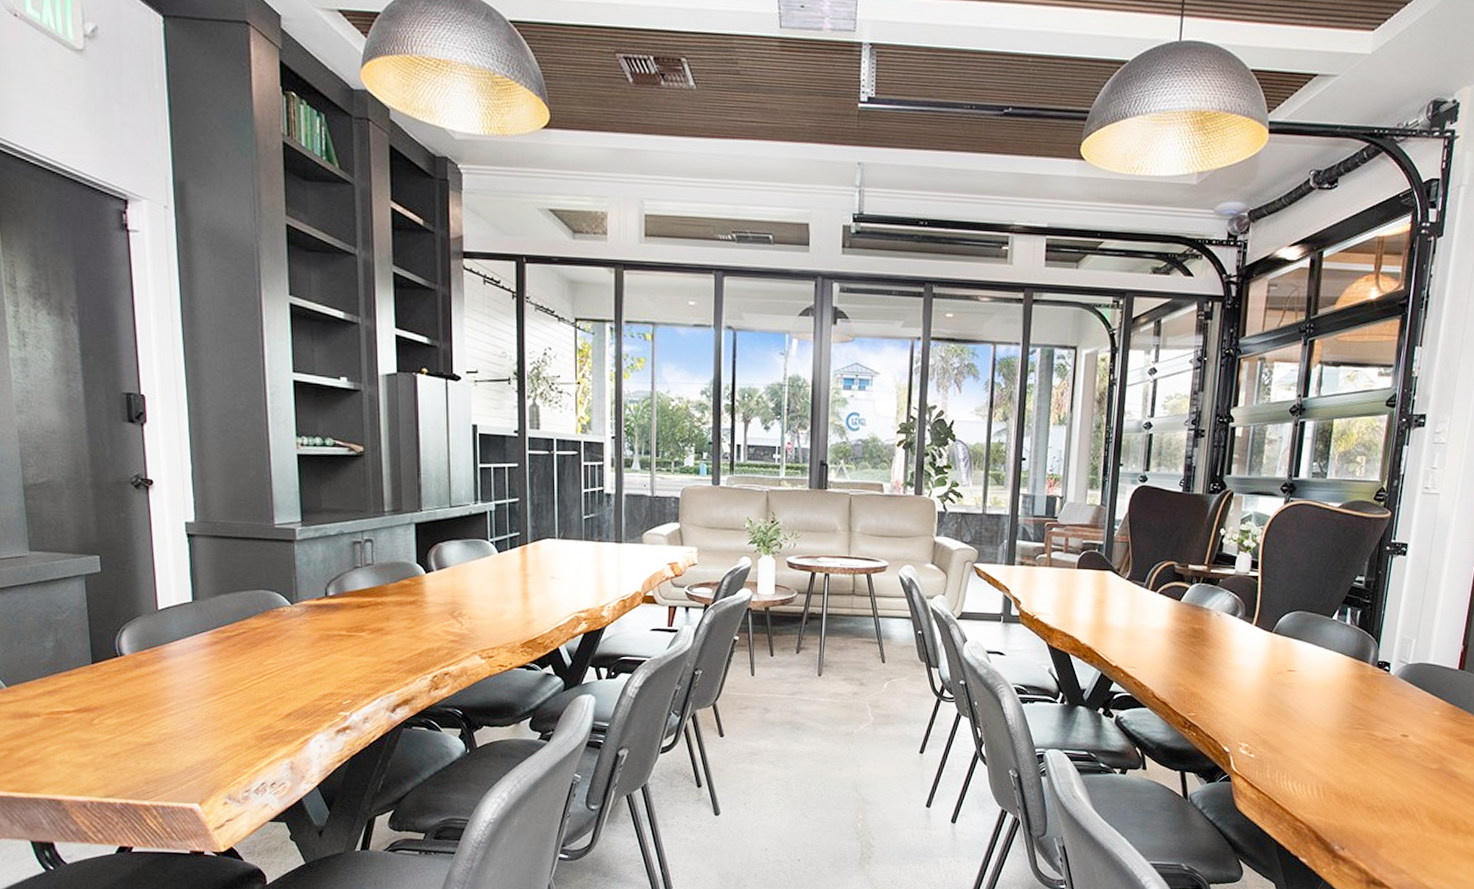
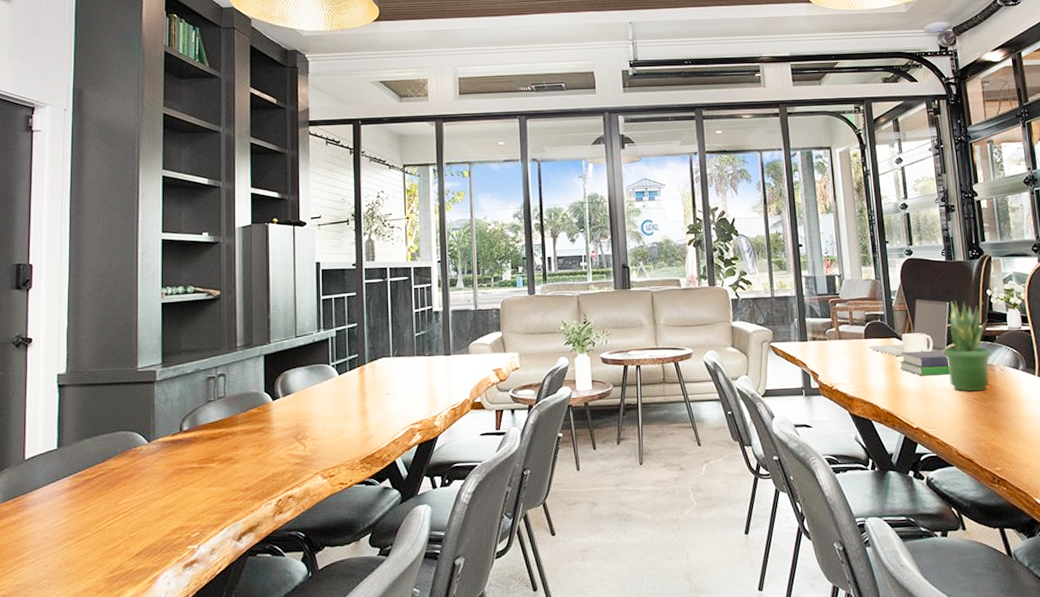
laptop: none [1079,532,1176,590] -> present [868,299,949,356]
book: none [1110,586,1164,615] -> present [900,350,950,376]
mug: none [1116,567,1151,589] -> present [901,333,934,353]
planter: none [1159,537,1215,635] -> present [943,301,991,392]

